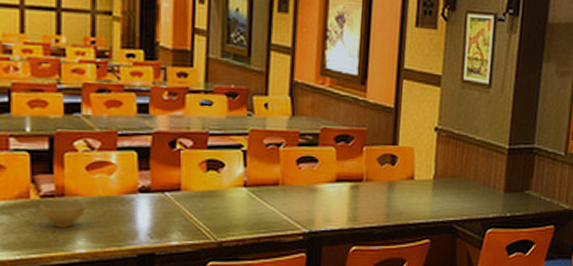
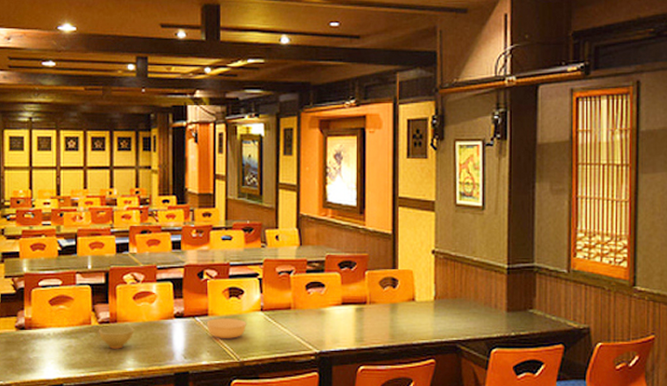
soup bowl: none [178,194,226,216] -> present [206,318,246,338]

